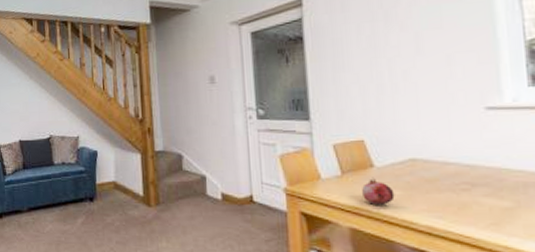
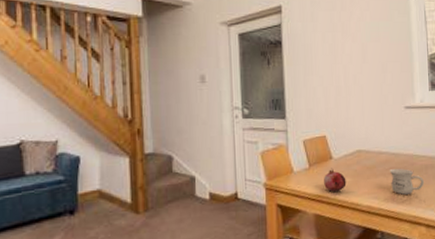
mug: none [461,183,521,218] -> present [389,168,424,195]

